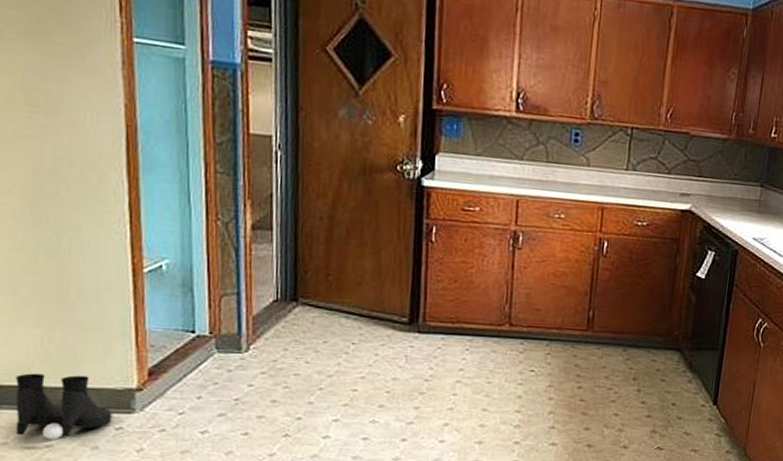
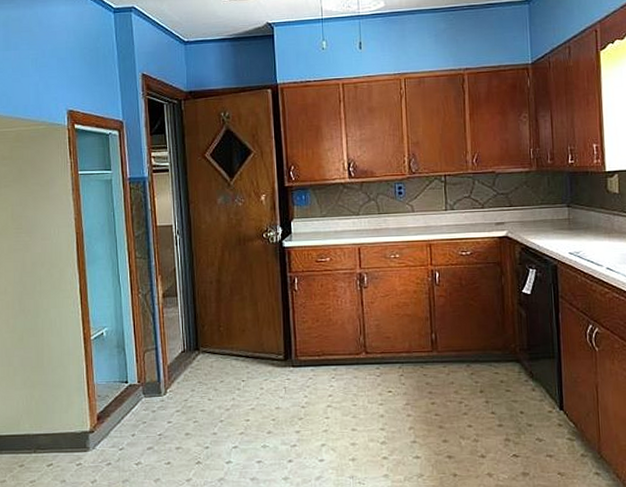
boots: present [16,373,112,440] -> none [10,423,74,476]

